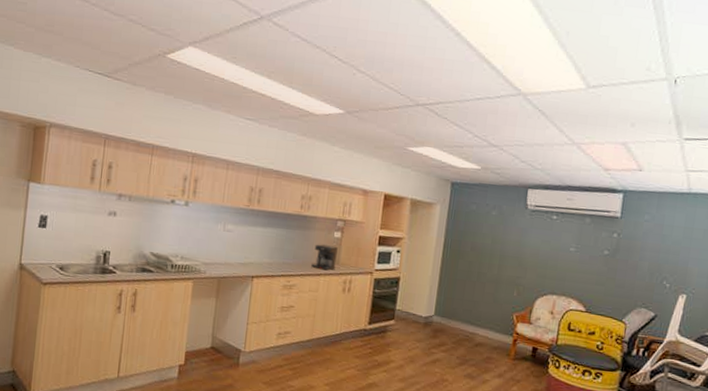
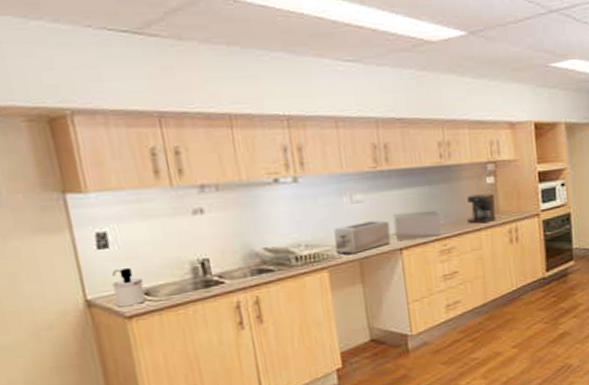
soap dispenser: none [38,245,61,276] -> present [111,267,145,308]
toaster: none [202,247,249,274] -> present [334,220,391,255]
microwave: none [250,246,291,274] -> present [392,210,441,242]

